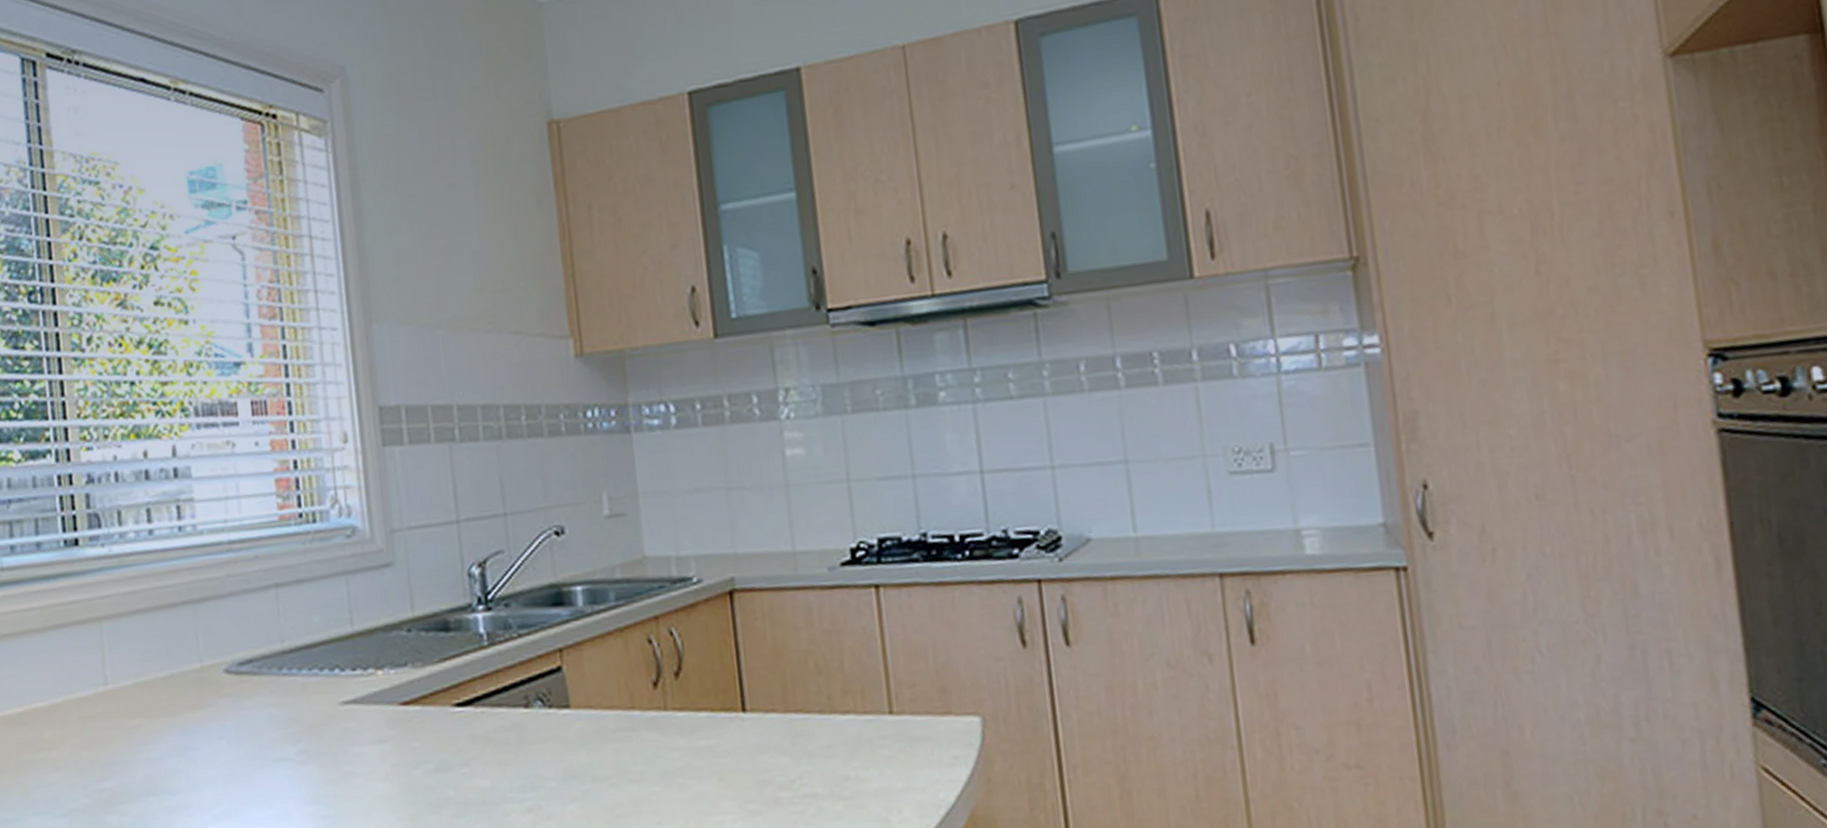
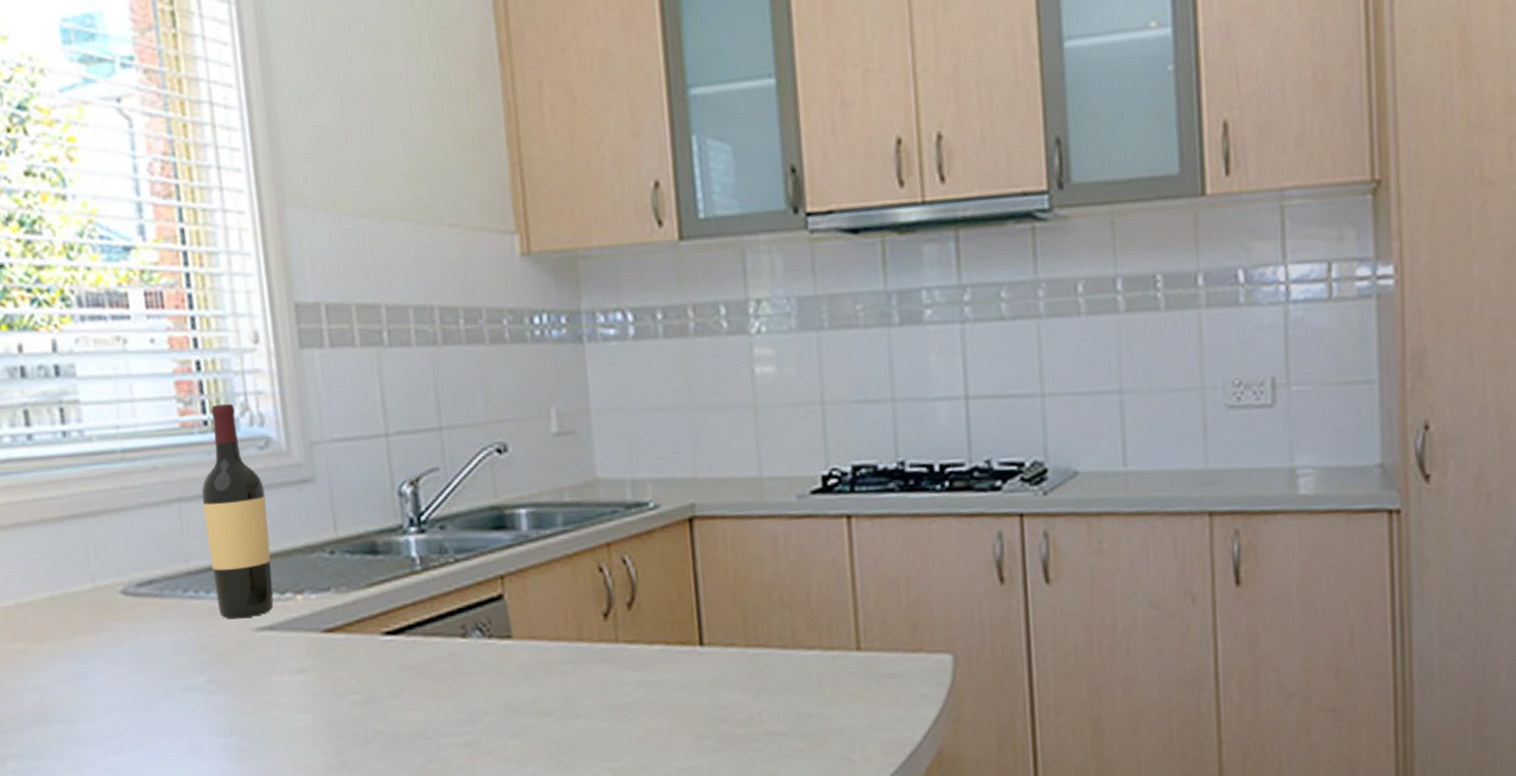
wine bottle: none [296,497,358,694] -> present [201,403,274,619]

